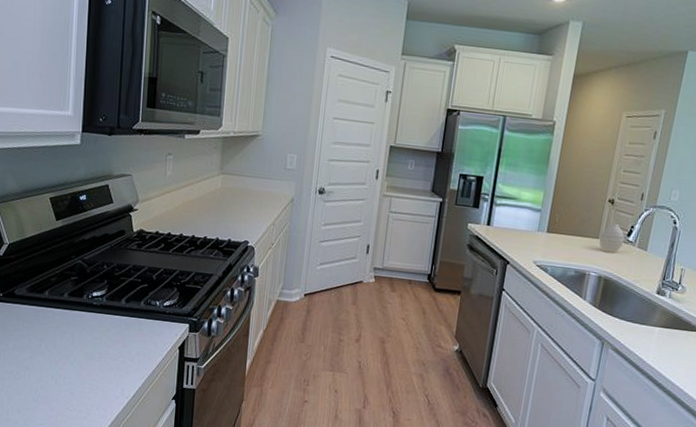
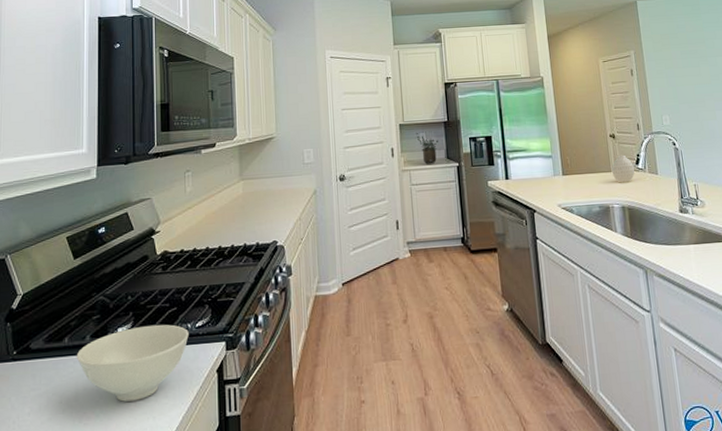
bowl: none [55,294,157,358] -> present [76,324,189,402]
potted plant: none [405,159,428,195] -> present [416,133,439,164]

